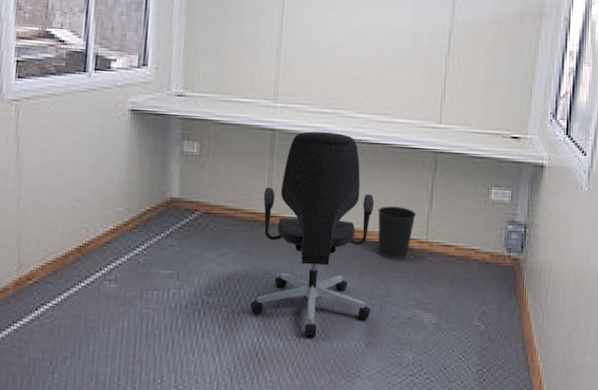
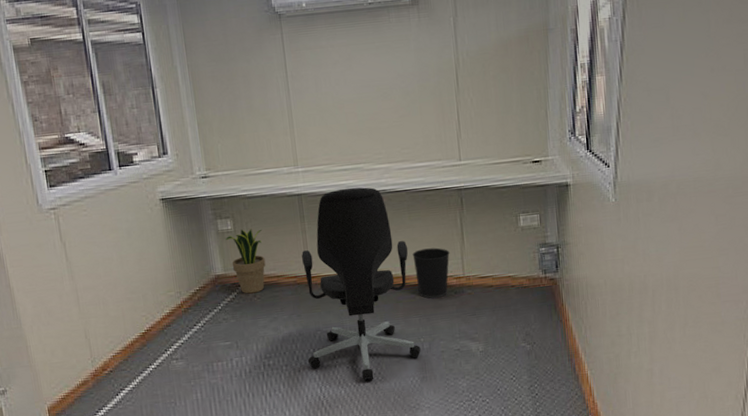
potted plant: none [188,155,228,223] -> present [225,229,266,294]

